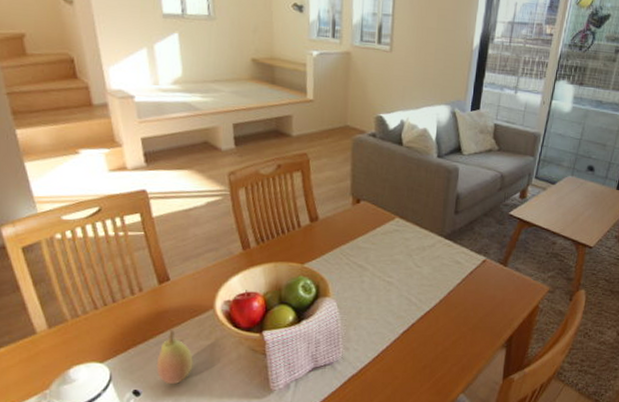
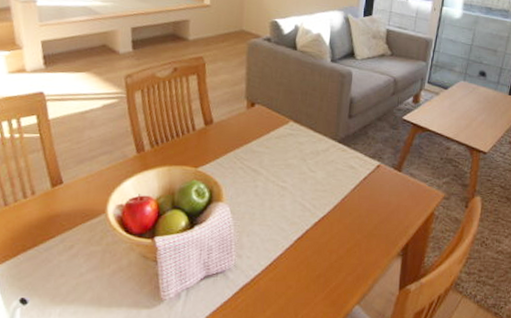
fruit: present [156,330,193,385] -> none [45,235,83,293]

